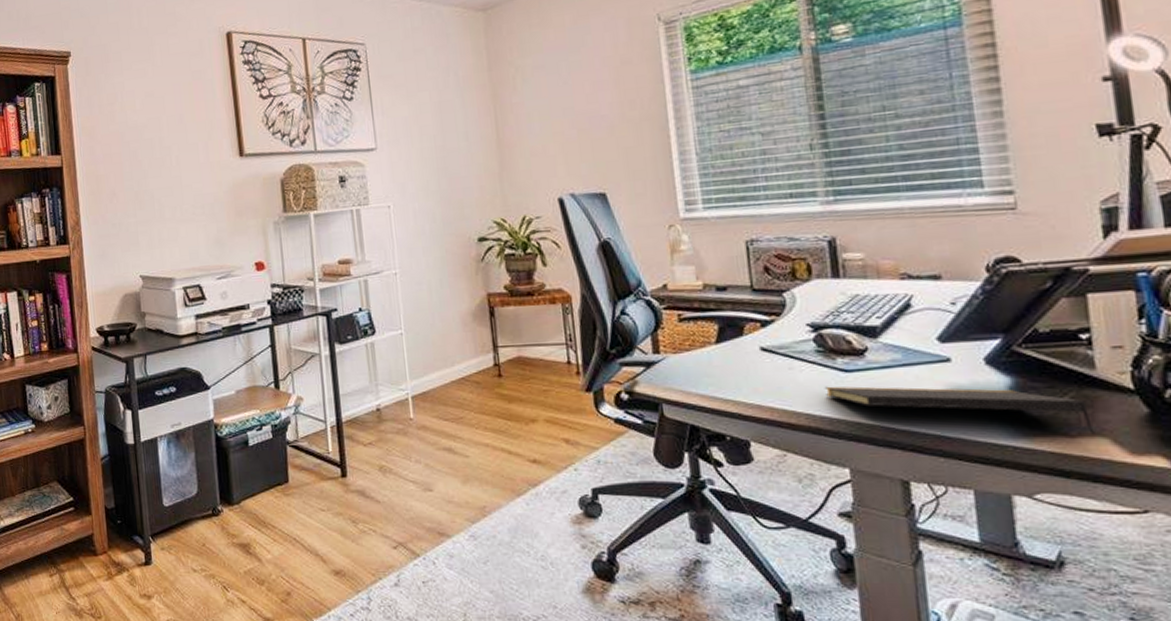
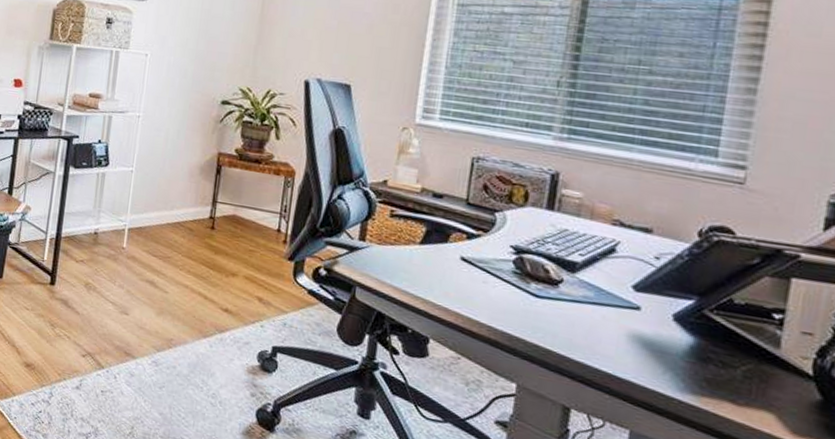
notepad: present [824,386,1095,435] -> none [511,305,763,408]

